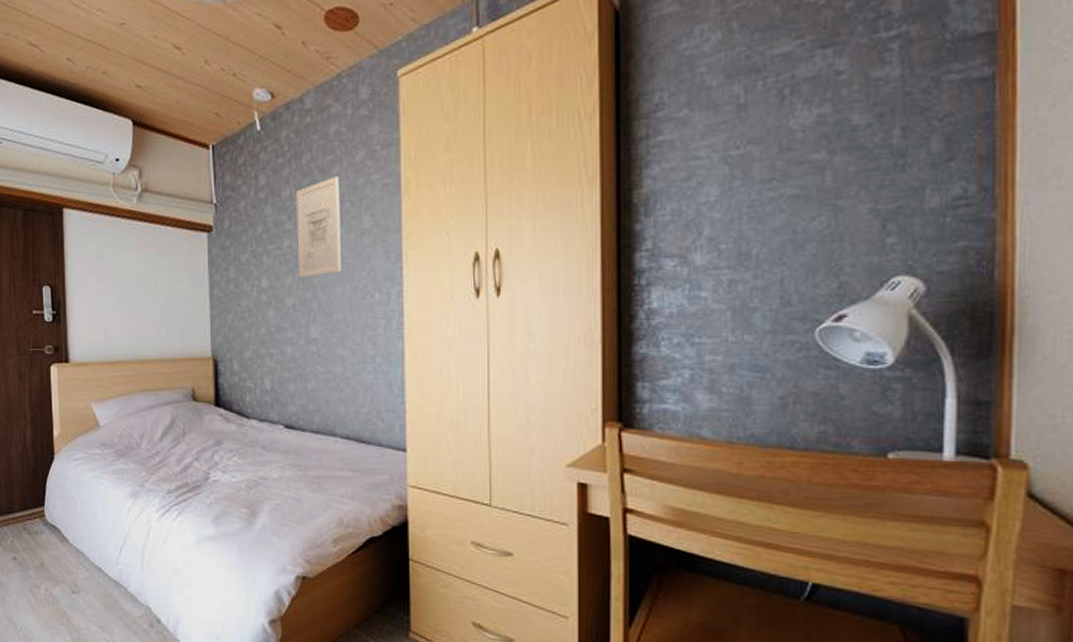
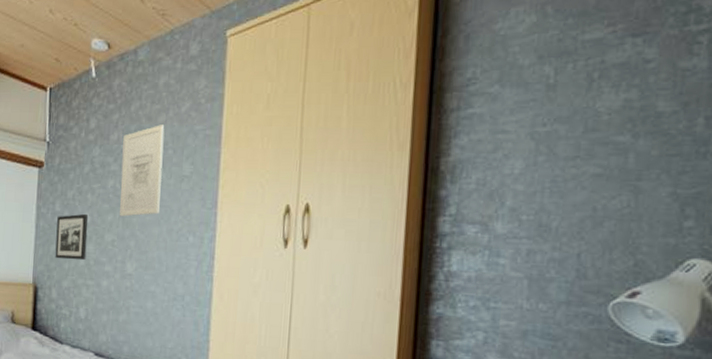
picture frame: none [232,278,267,329] -> present [55,213,89,260]

